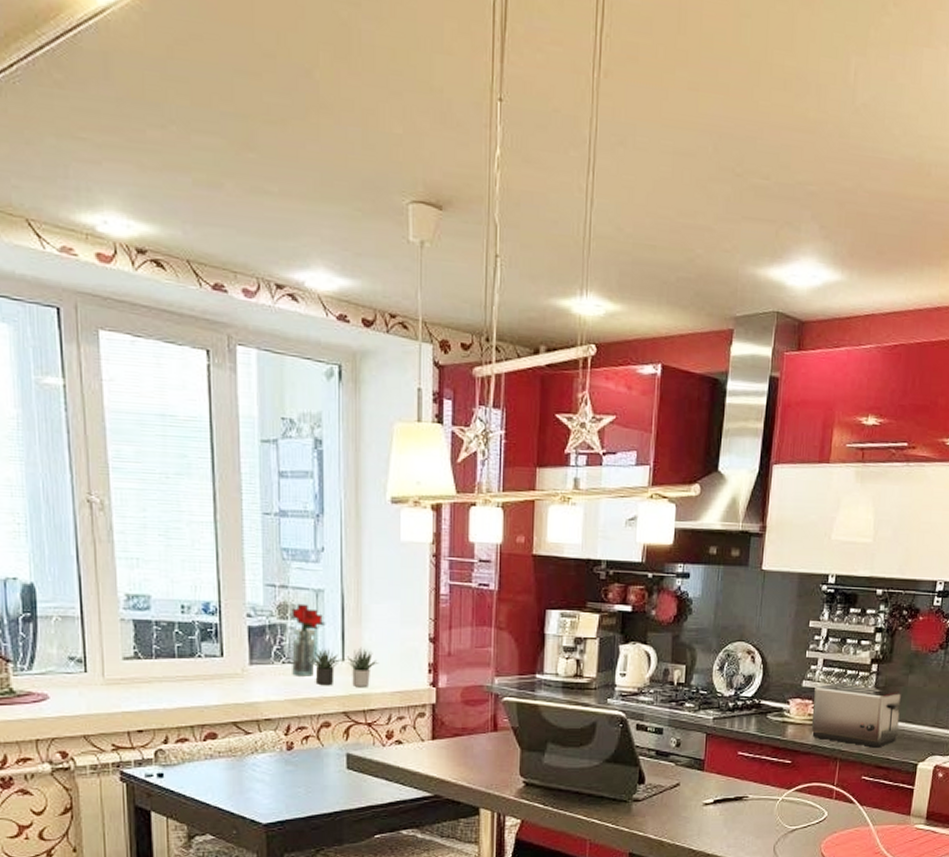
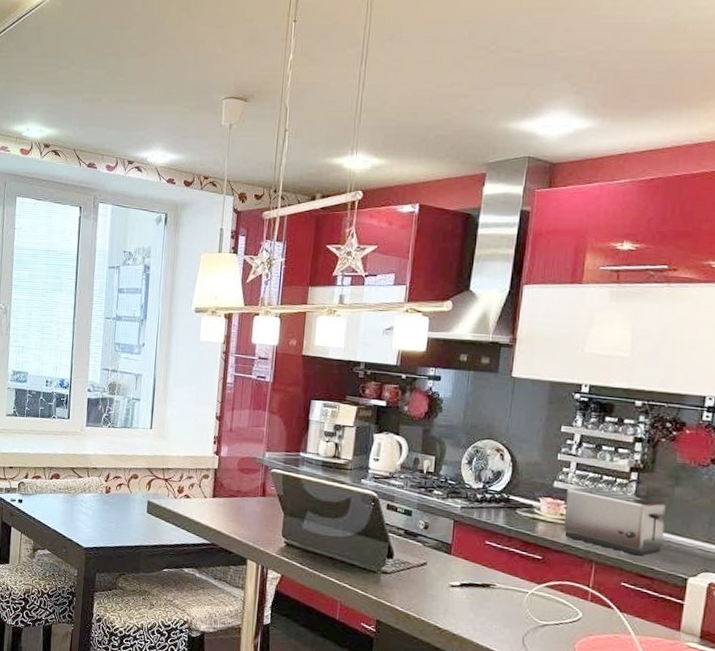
potted flower: present [291,603,323,678] -> none [114,384,139,440]
succulent plant: present [308,648,379,688] -> none [126,418,177,451]

